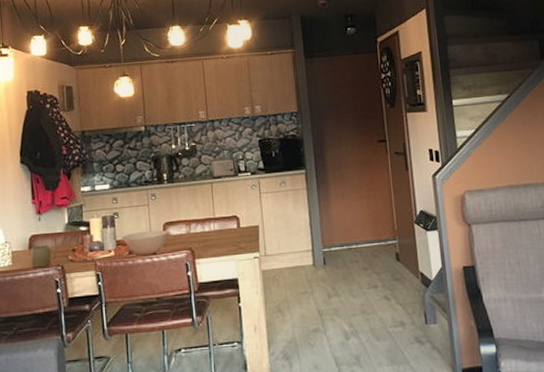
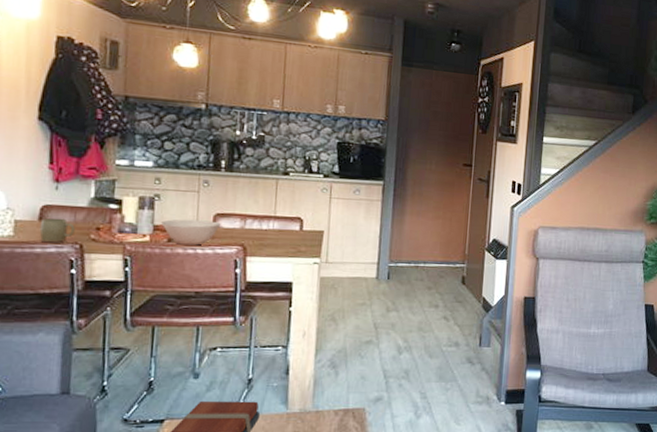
toaster: present [210,157,239,179] -> none [277,154,312,177]

